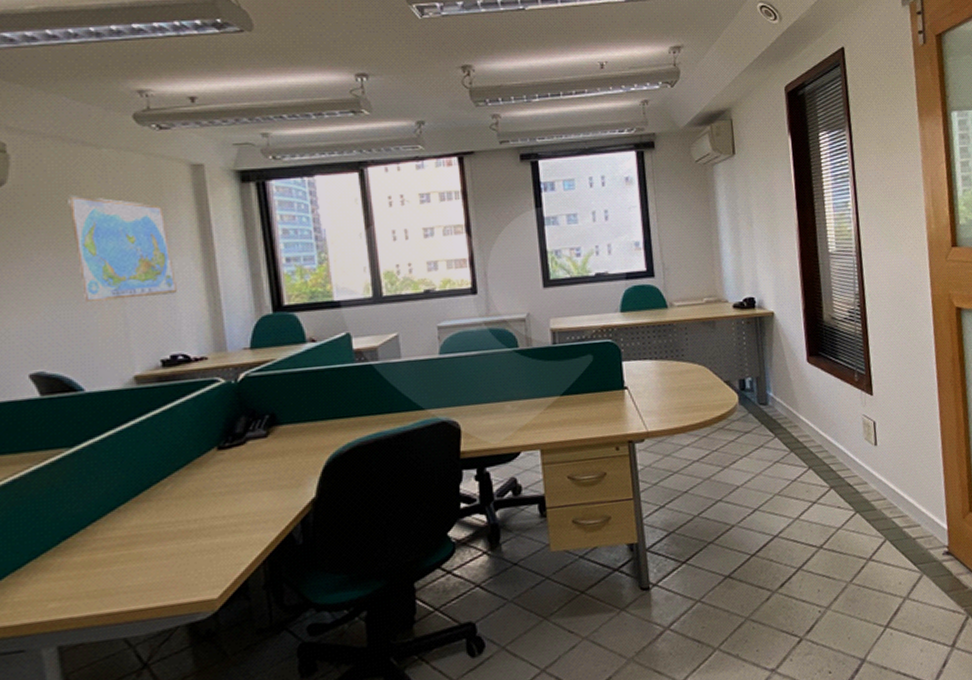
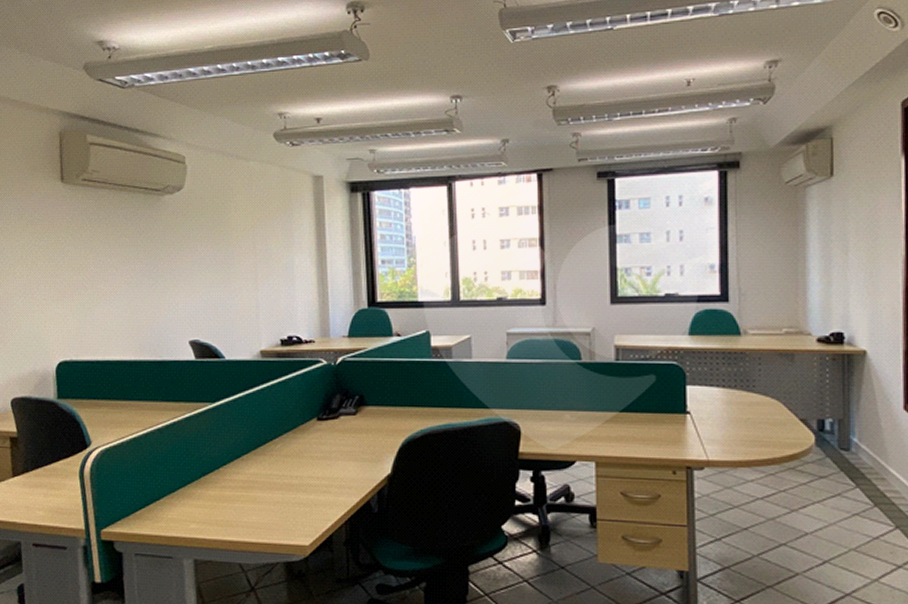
world map: present [68,194,177,301] -> none [224,198,296,286]

